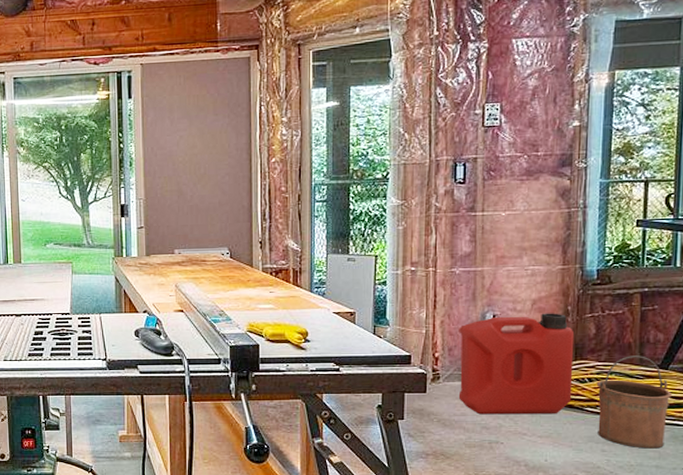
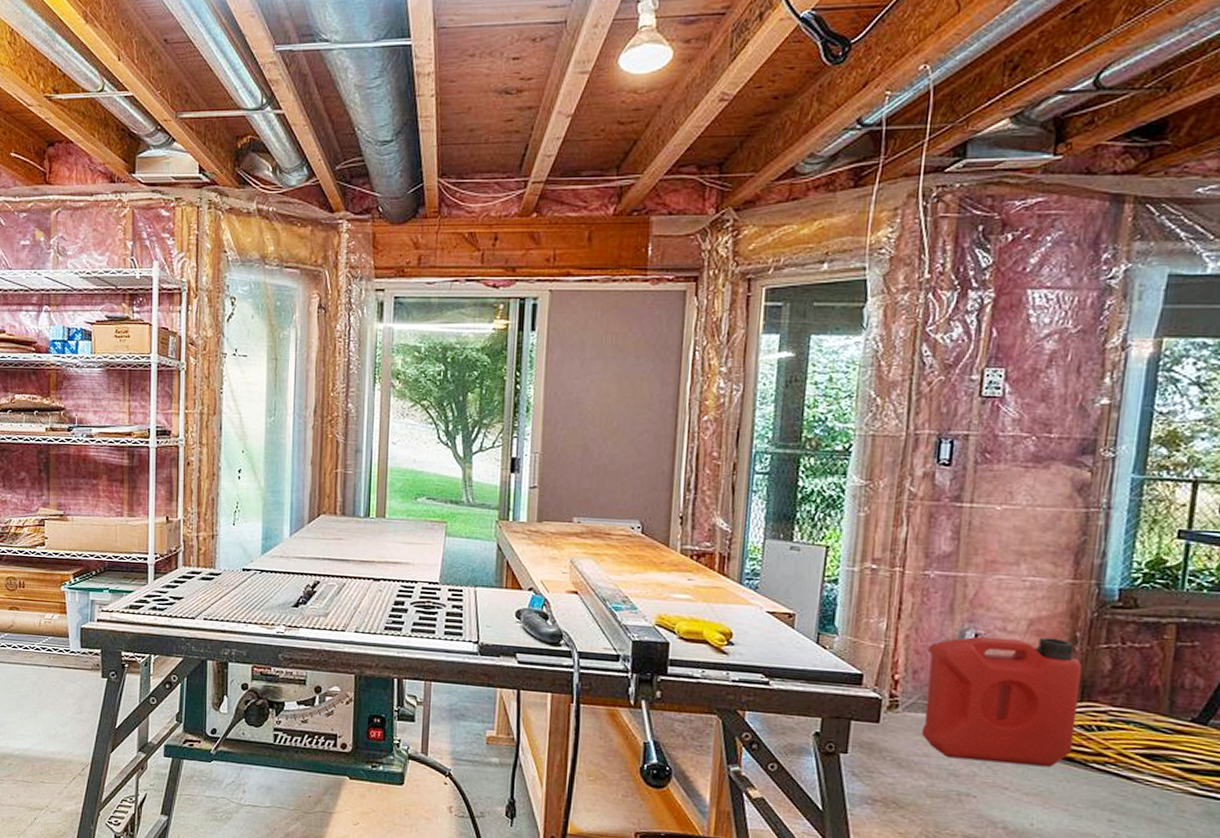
bucket: present [596,355,673,449] -> none [1104,702,1211,826]

